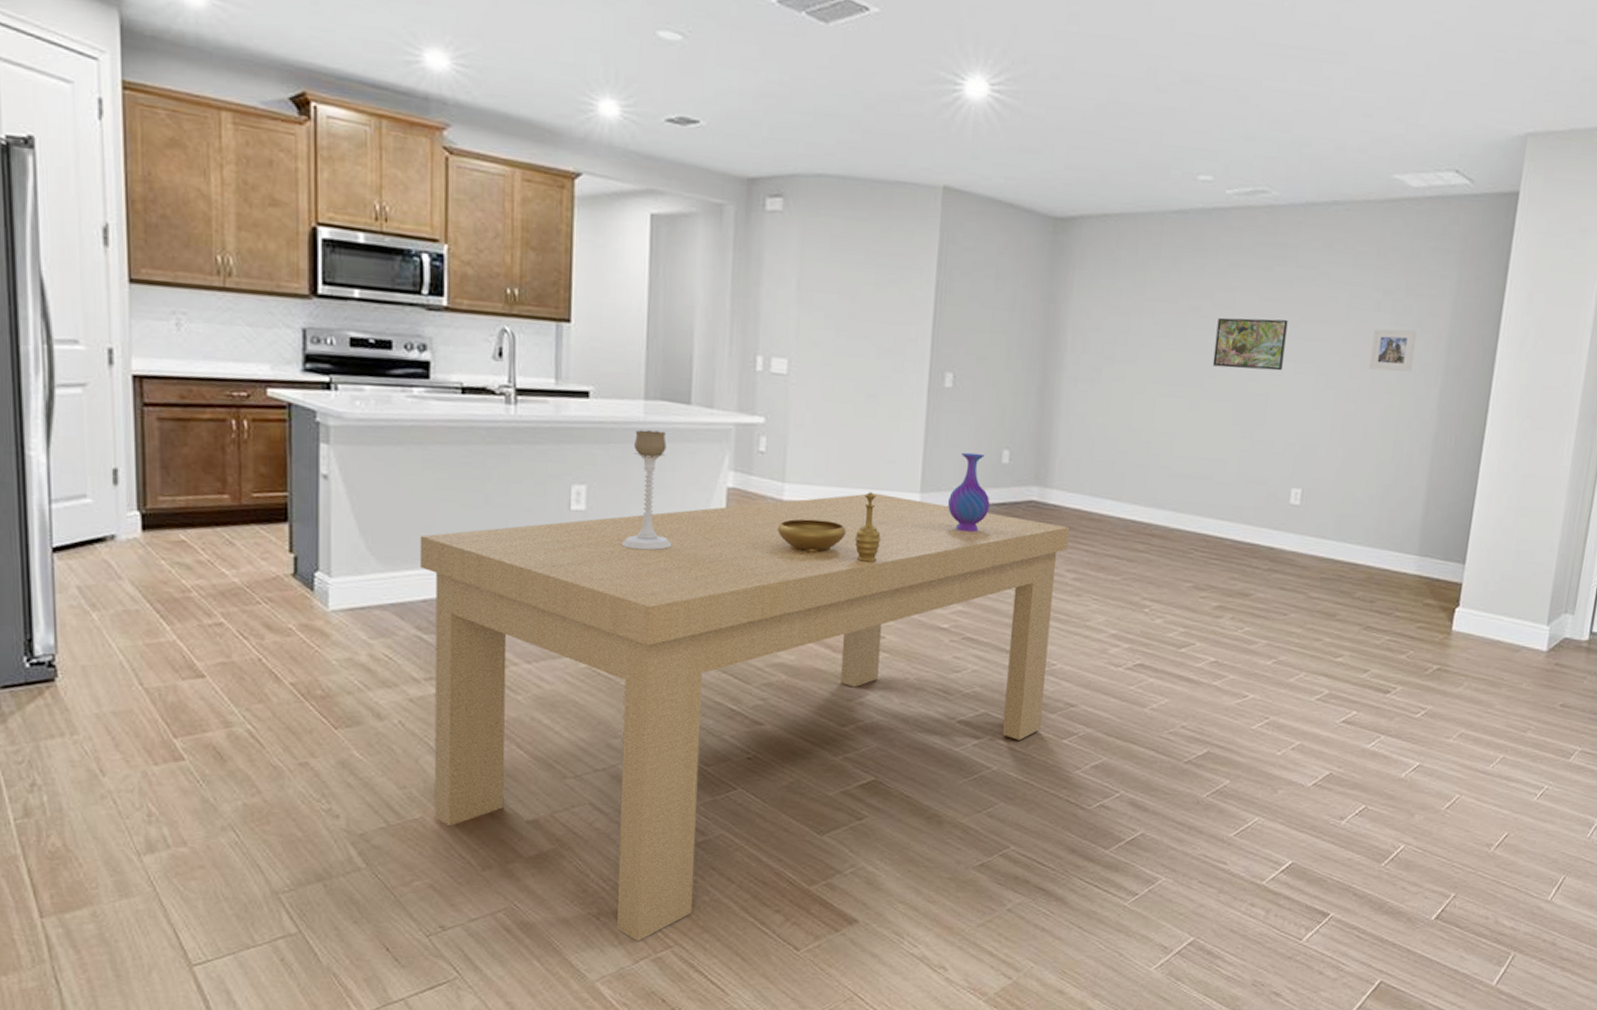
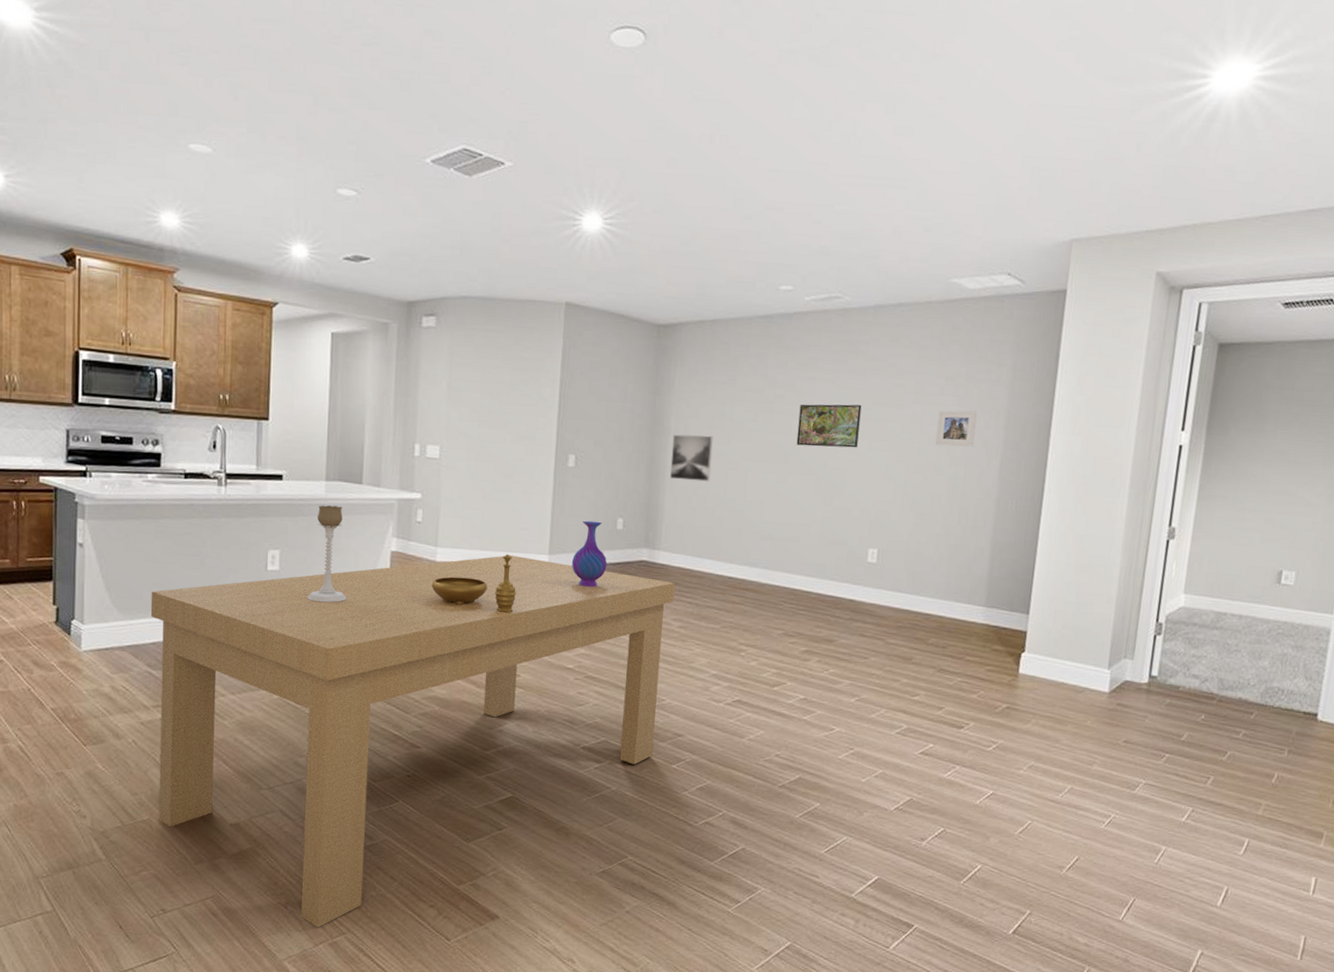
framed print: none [1064,350,1117,408] -> present [669,434,713,482]

